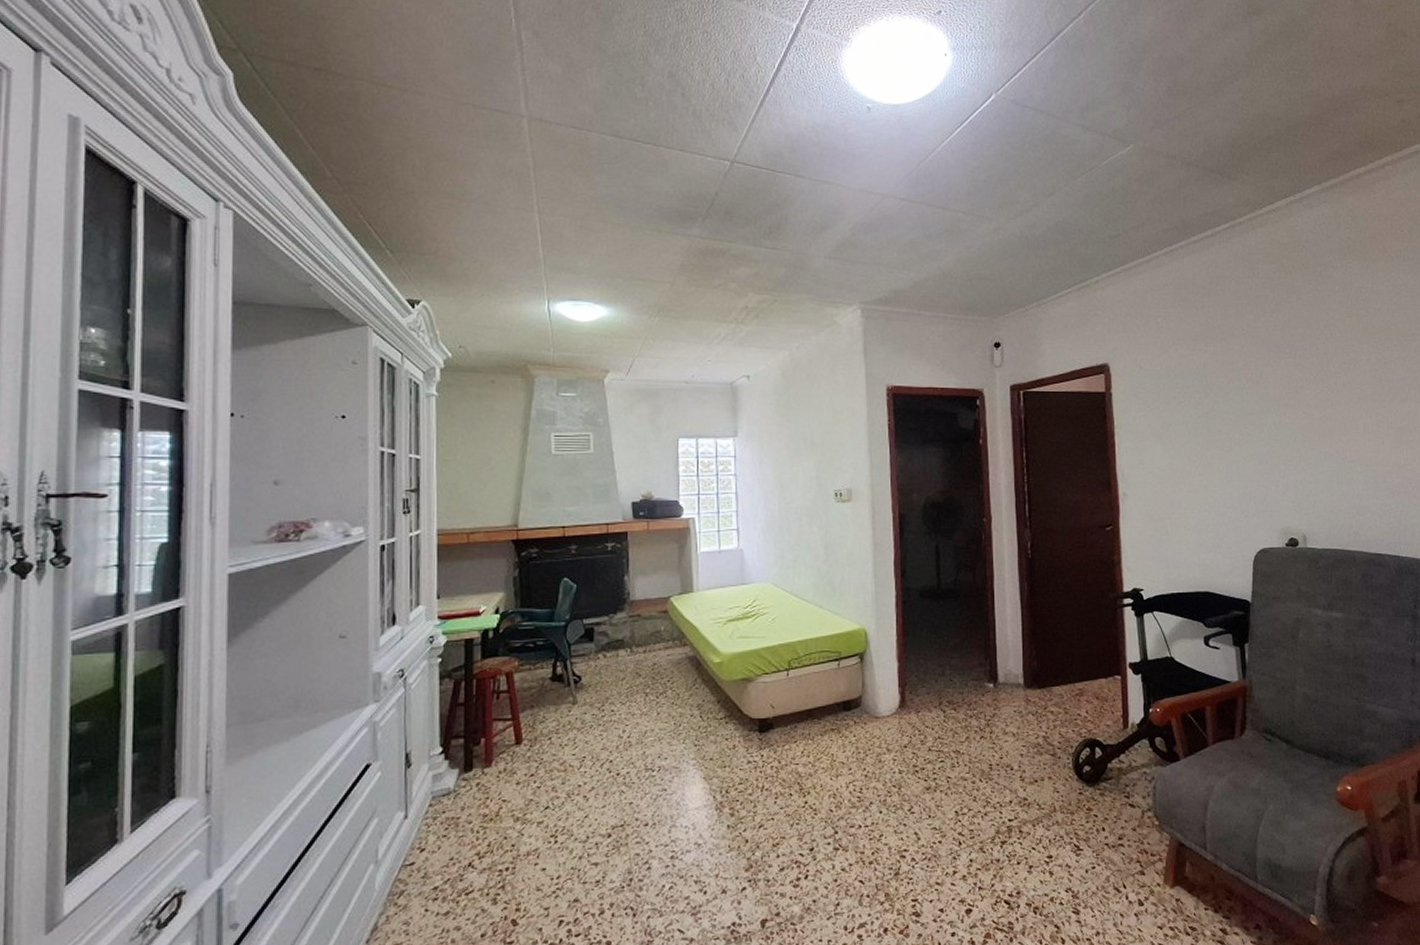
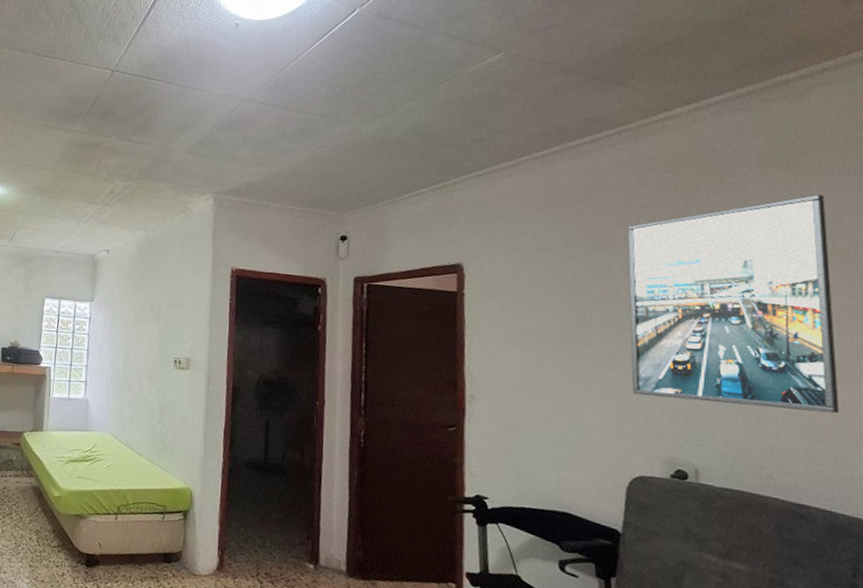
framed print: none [1244,278,1403,475] -> present [627,193,840,414]

